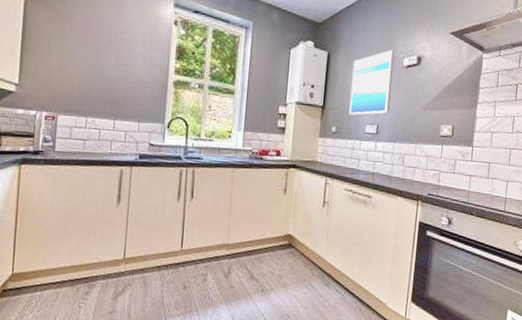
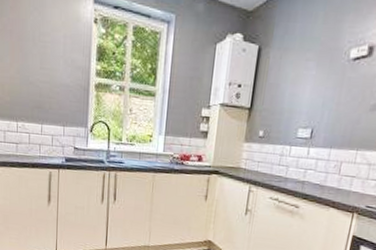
wall art: present [348,50,395,116] -> none [279,40,341,118]

